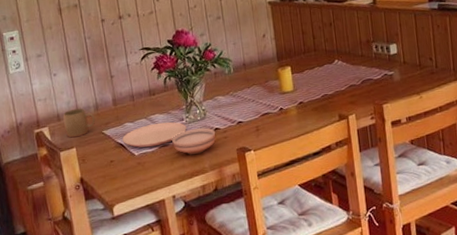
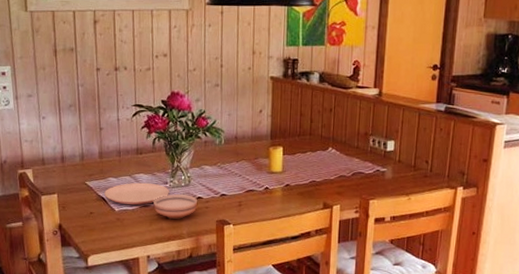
mug: present [63,108,96,138] -> none [47,155,80,184]

